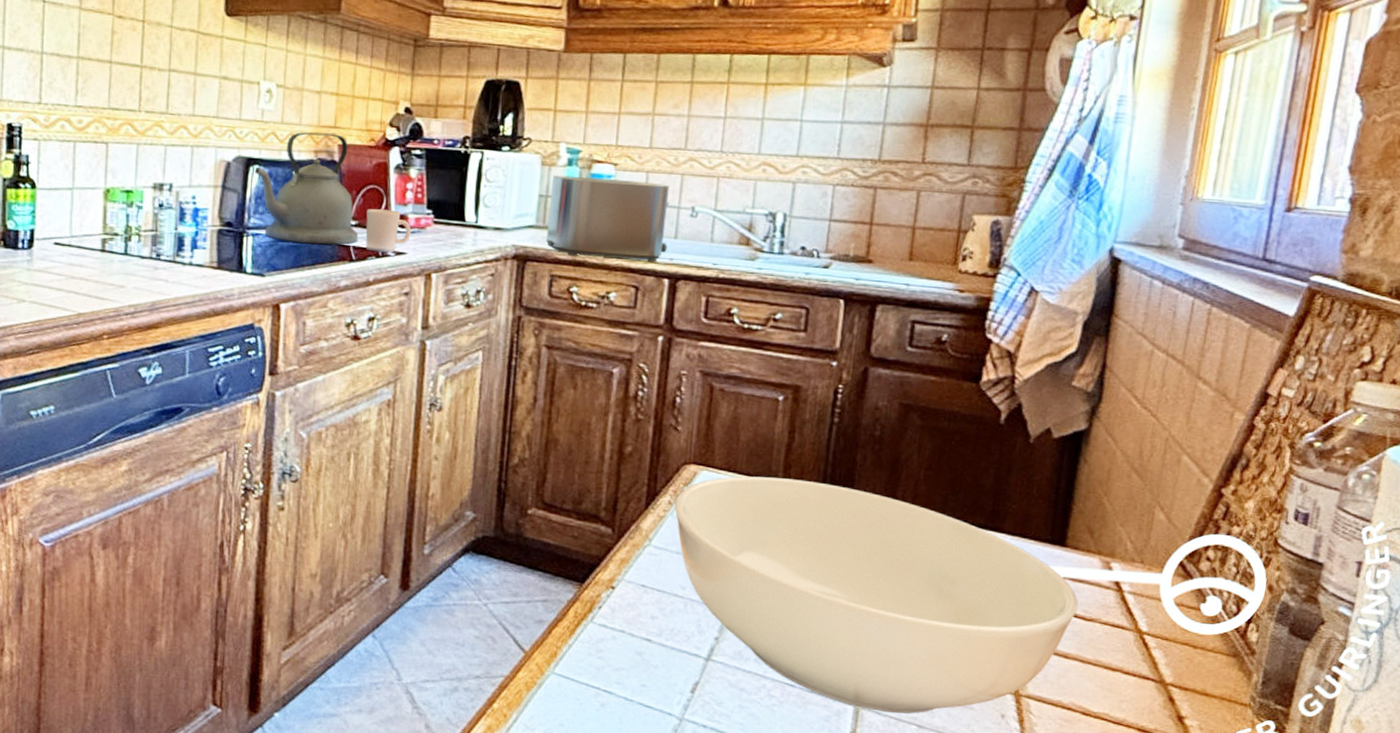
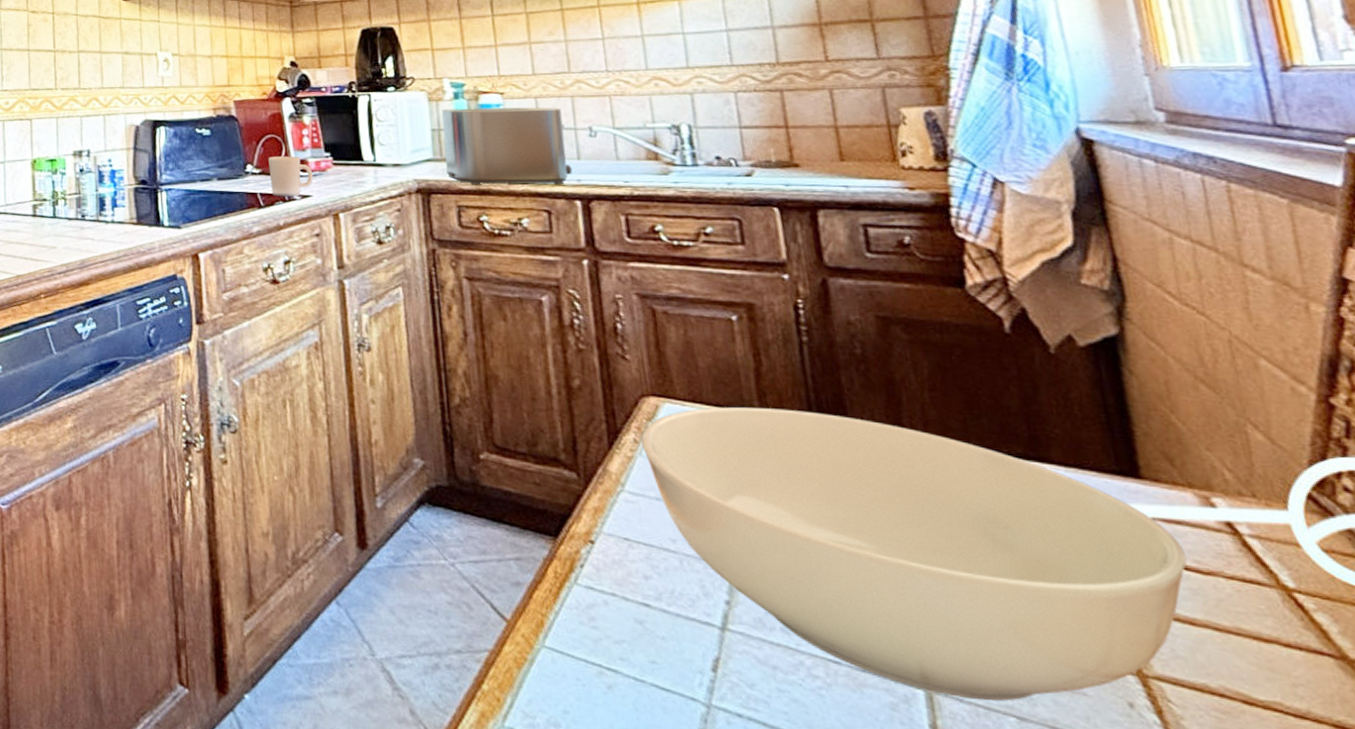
kettle: present [254,132,359,246] -> none [161,92,264,195]

